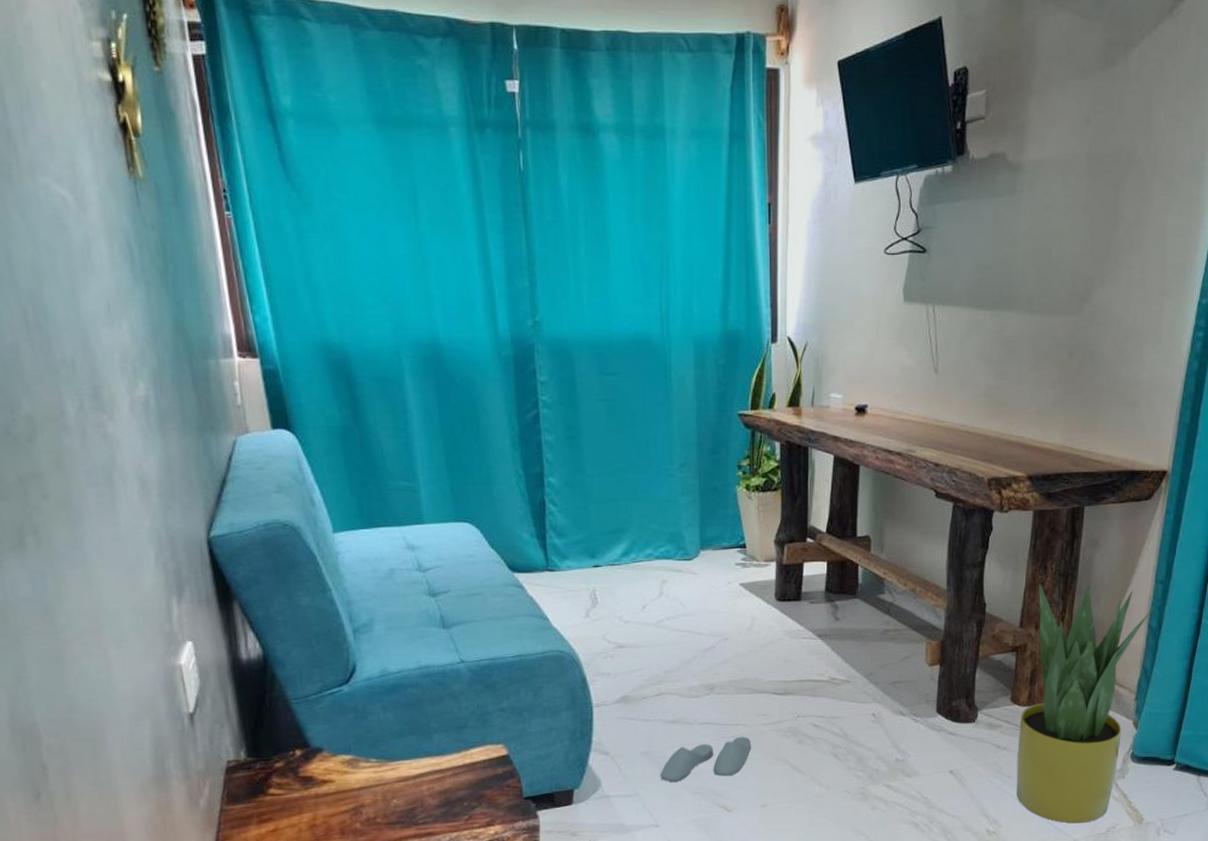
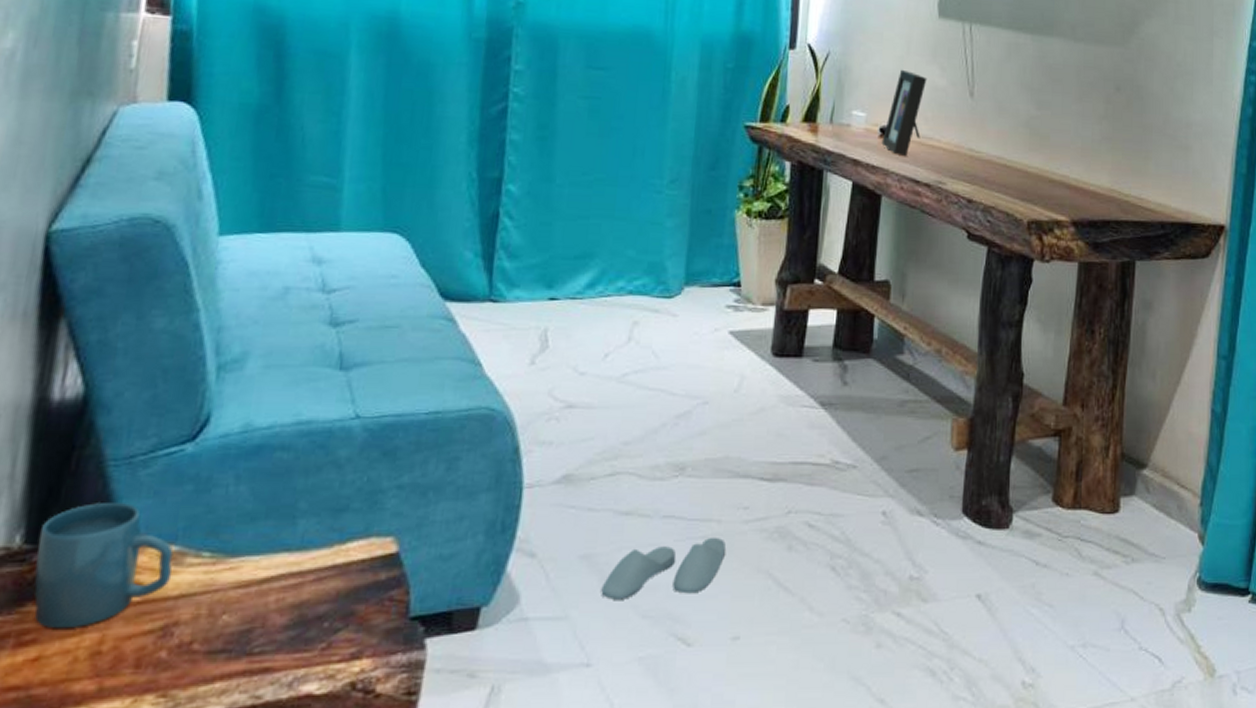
mug: none [256,727,353,811] -> present [34,501,174,629]
picture frame: none [857,353,896,431] -> present [881,69,927,157]
planter: present [1016,584,1154,824] -> none [1059,352,1217,675]

